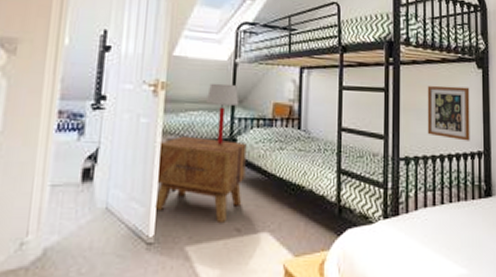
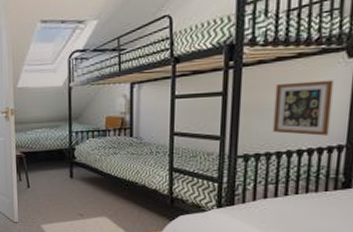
side table: present [155,135,247,222] -> none [14,148,84,209]
table lamp: present [207,83,239,145] -> none [48,104,75,154]

